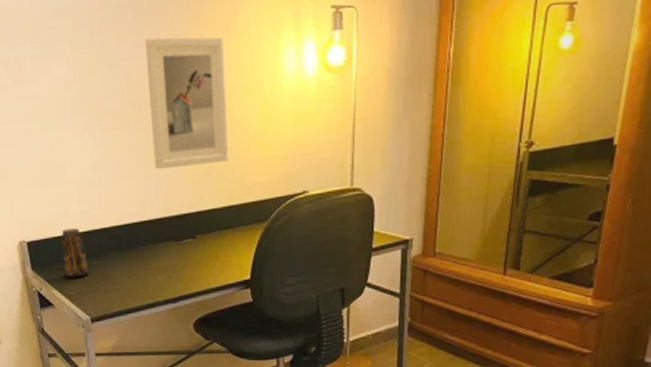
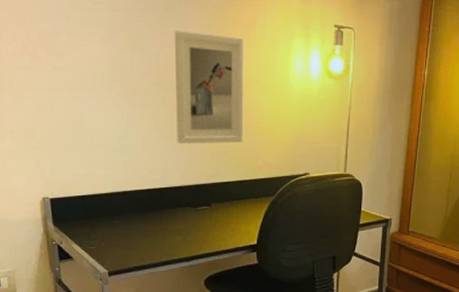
candle: present [61,228,90,279] -> none [85,189,110,235]

